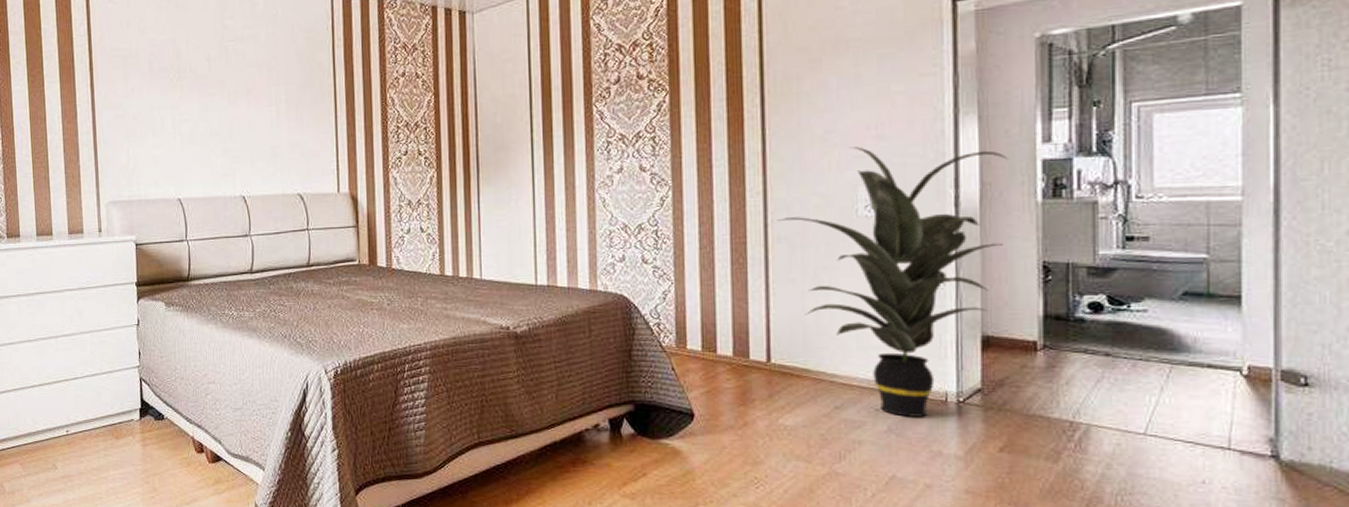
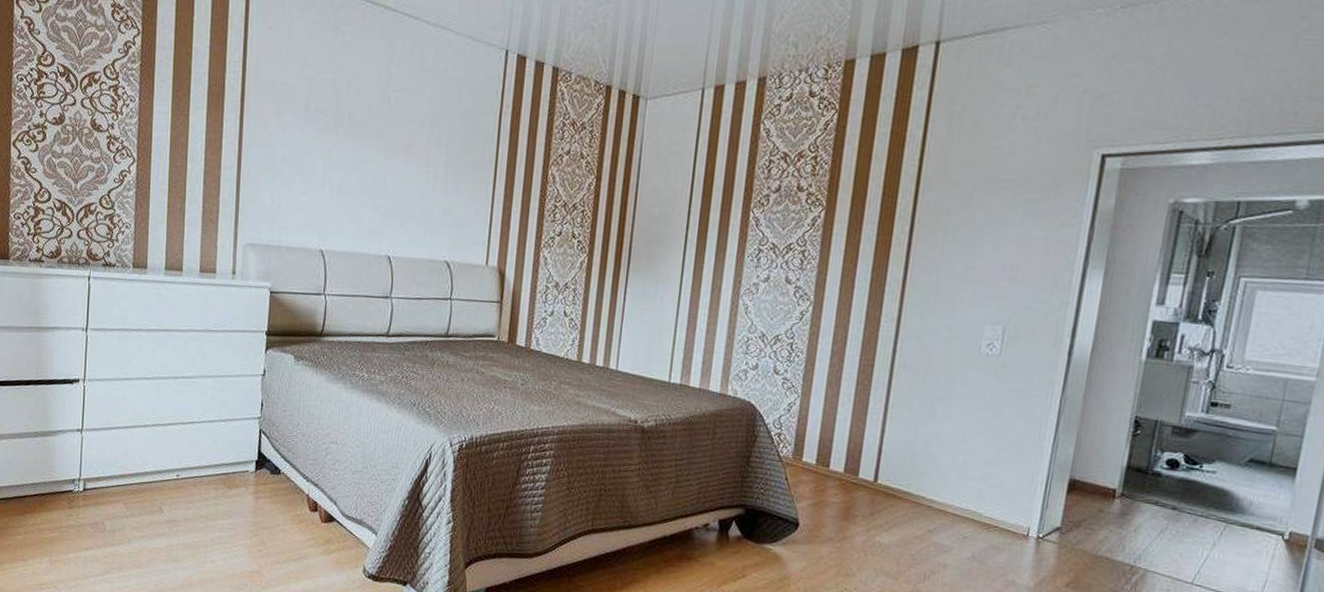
indoor plant: present [777,147,1009,417] -> none [905,286,1124,548]

